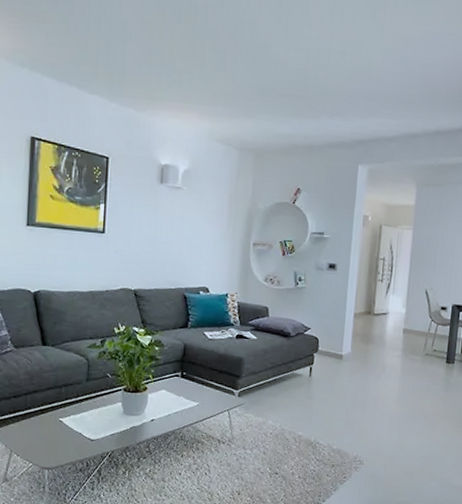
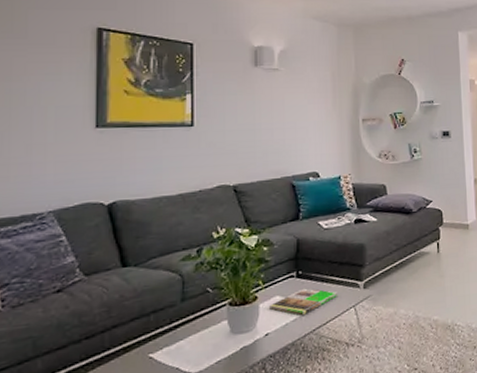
magazine: none [155,387,216,410] -> present [268,287,338,315]

